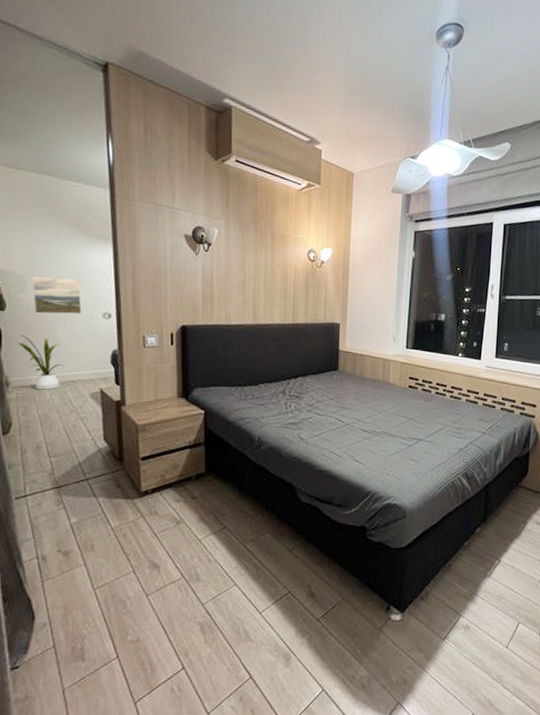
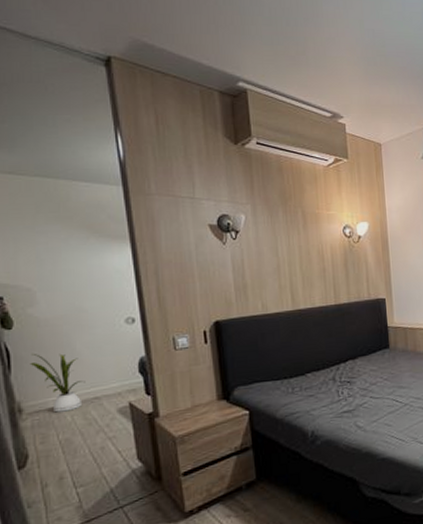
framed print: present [32,276,82,315] -> none [41,284,101,328]

